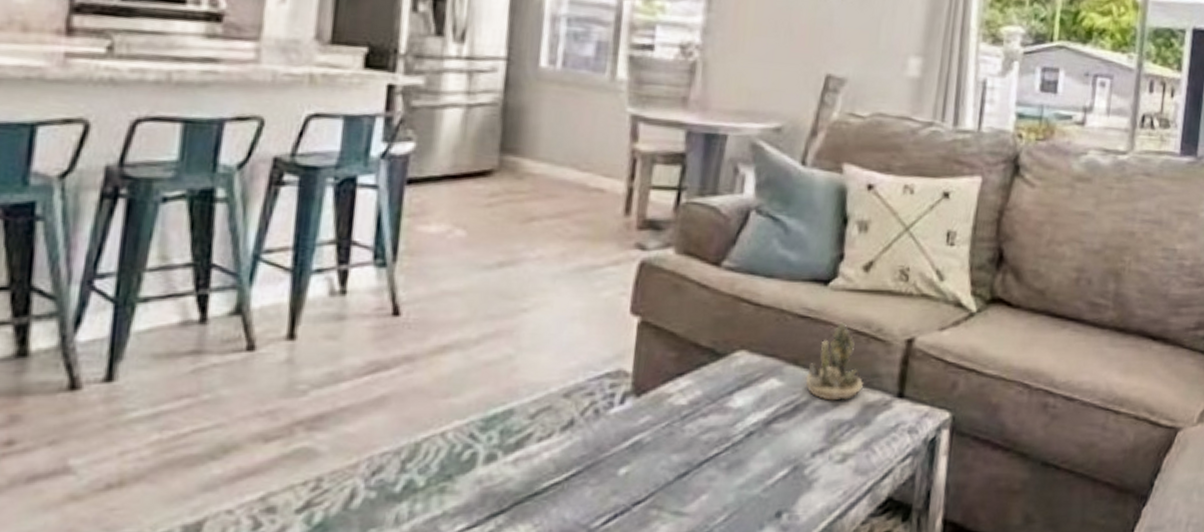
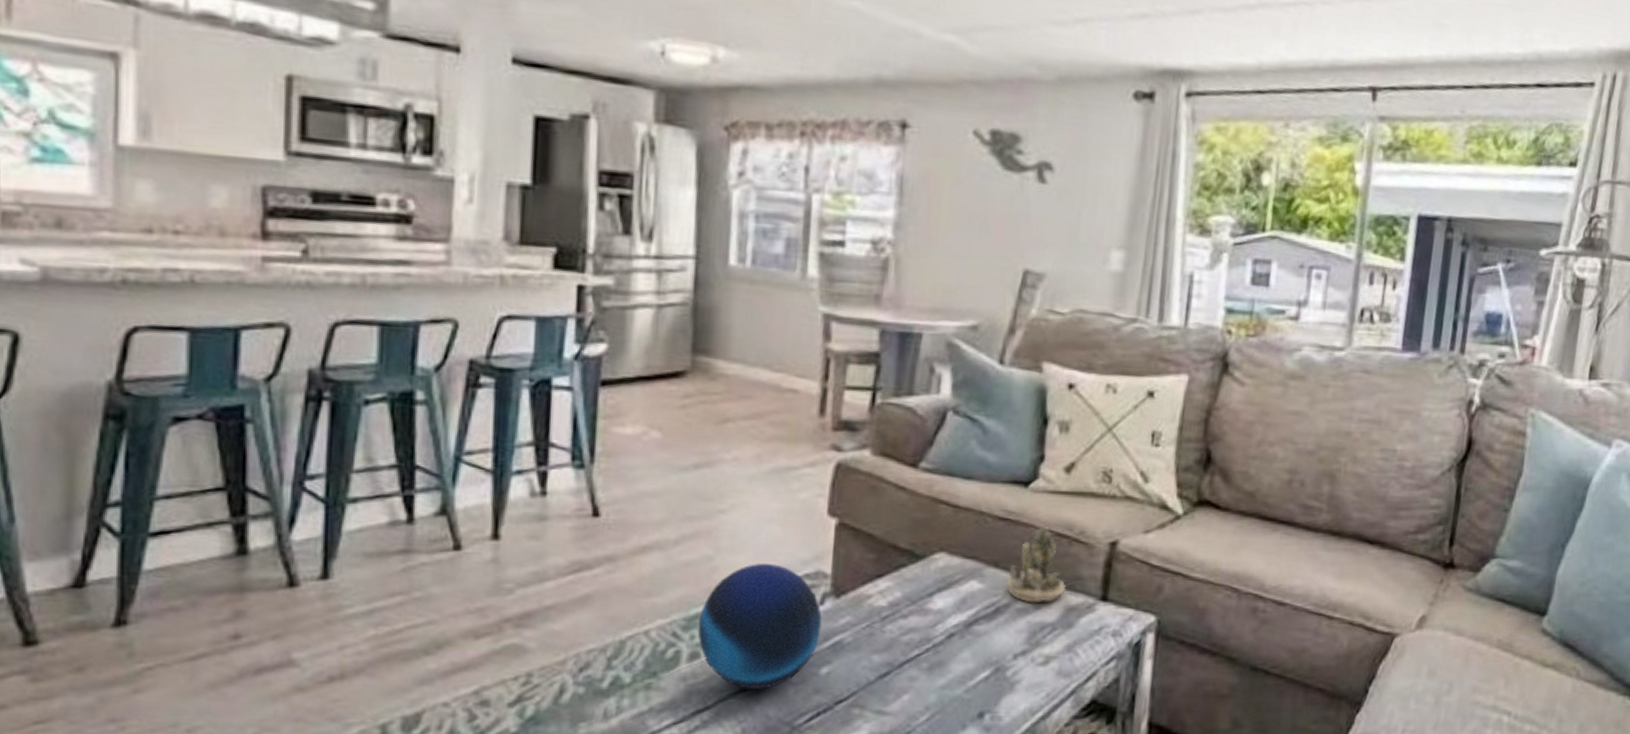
decorative orb: none [495,363,622,491] -> present [697,564,822,689]

